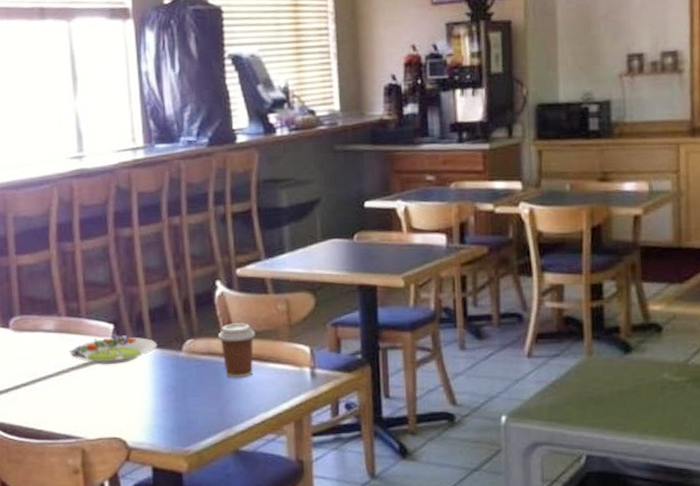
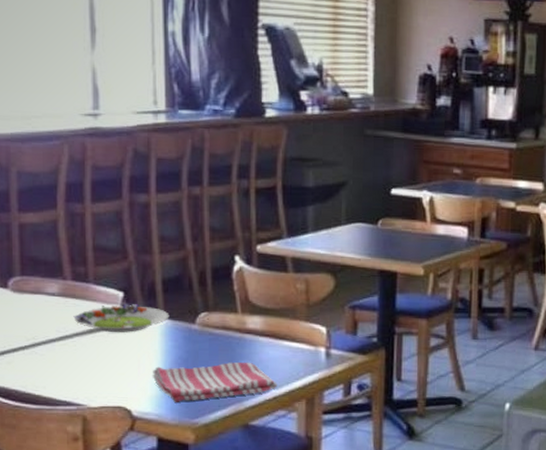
dish towel: none [144,386,265,431] -> present [152,362,277,402]
coffee cup: present [217,323,255,378] -> none [233,299,272,354]

